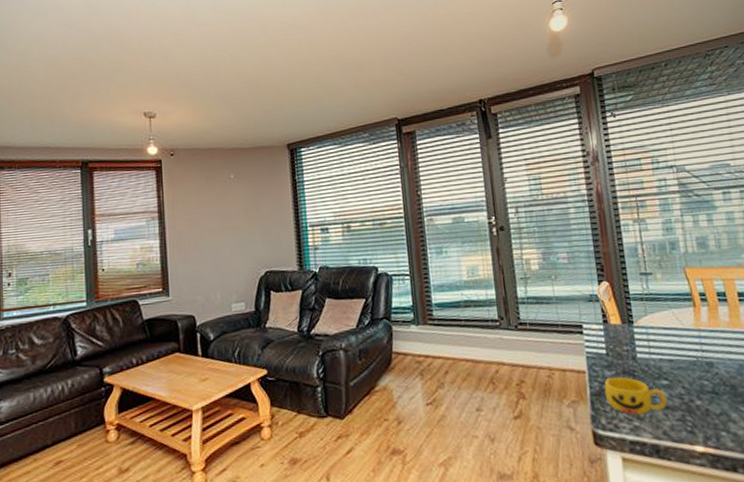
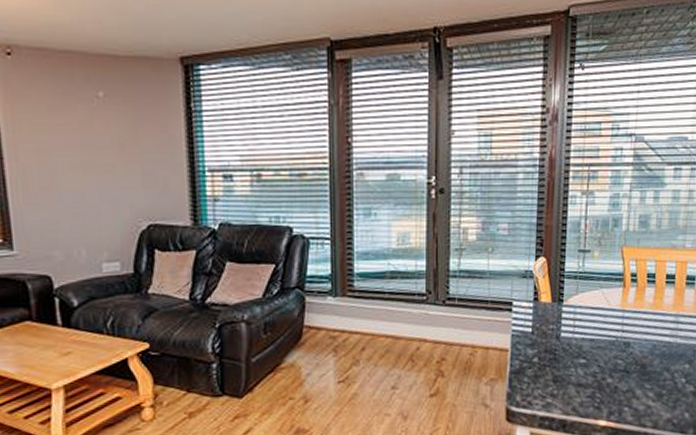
cup: present [604,376,667,415] -> none [523,355,581,393]

